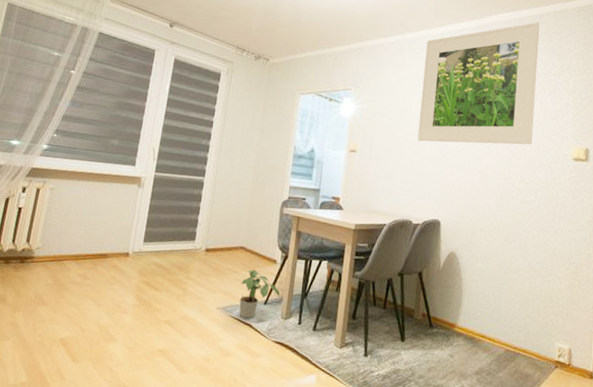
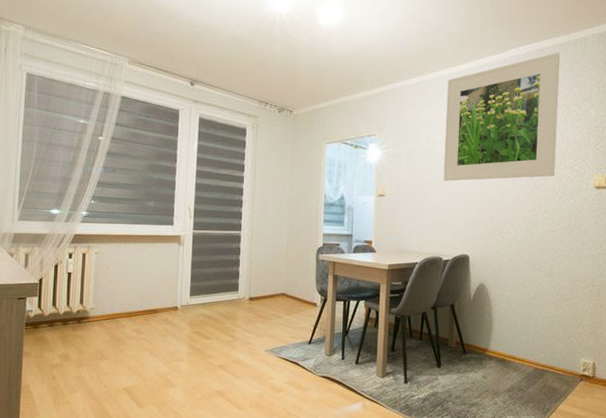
potted plant: present [239,269,280,319] -> none [285,313,323,358]

